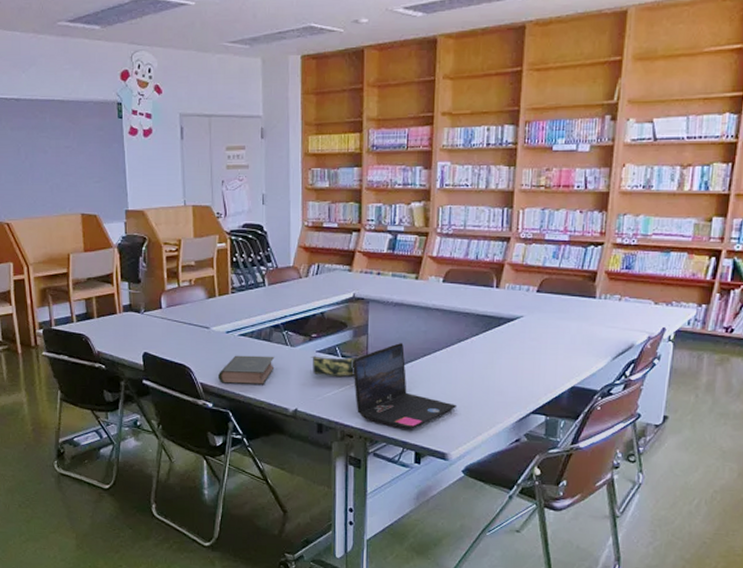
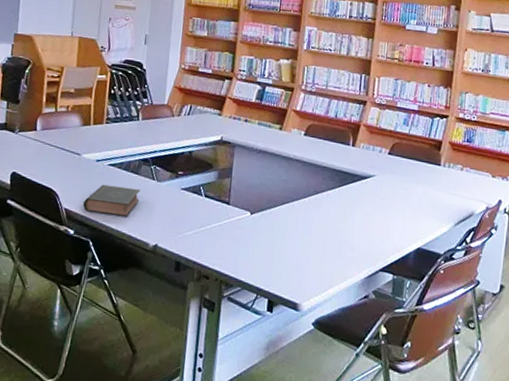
pencil case: present [310,355,361,377] -> none [175,192,223,217]
laptop: present [352,343,457,429] -> none [214,189,311,276]

